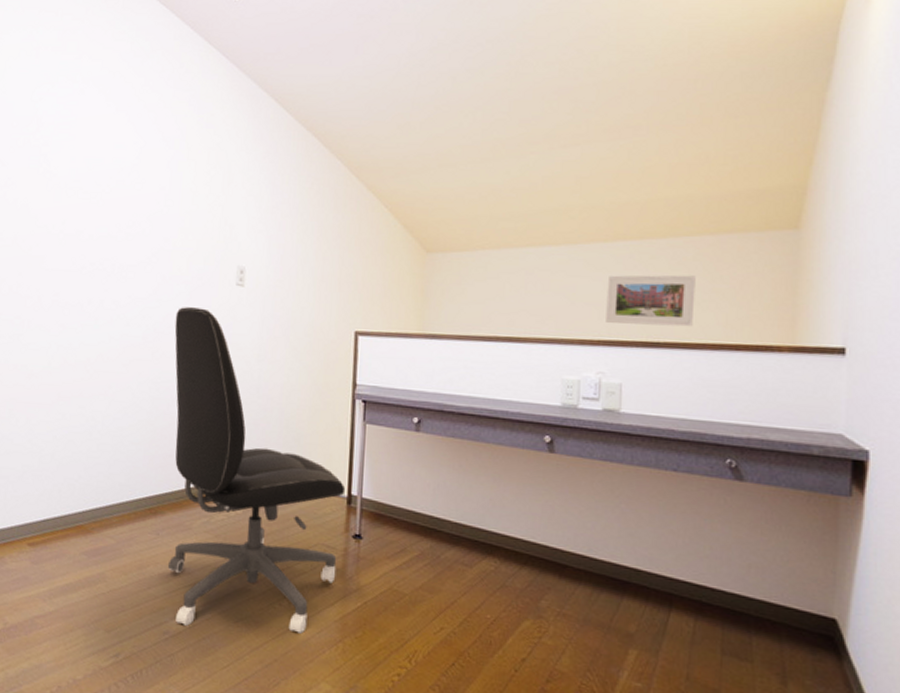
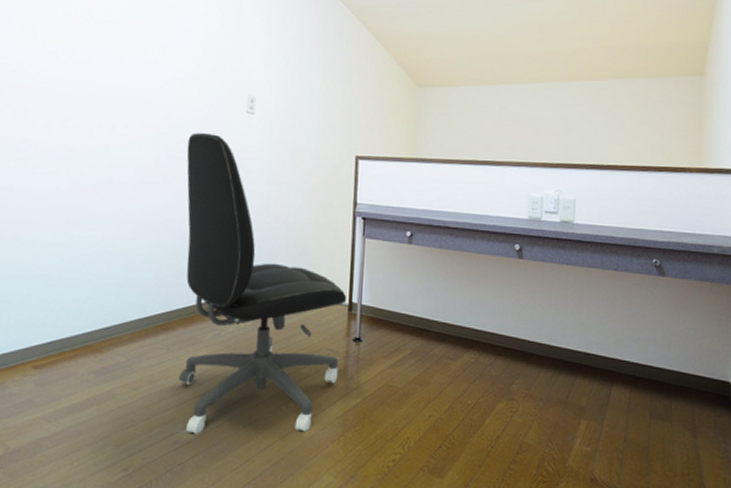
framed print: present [606,275,696,327] -> none [563,109,630,153]

